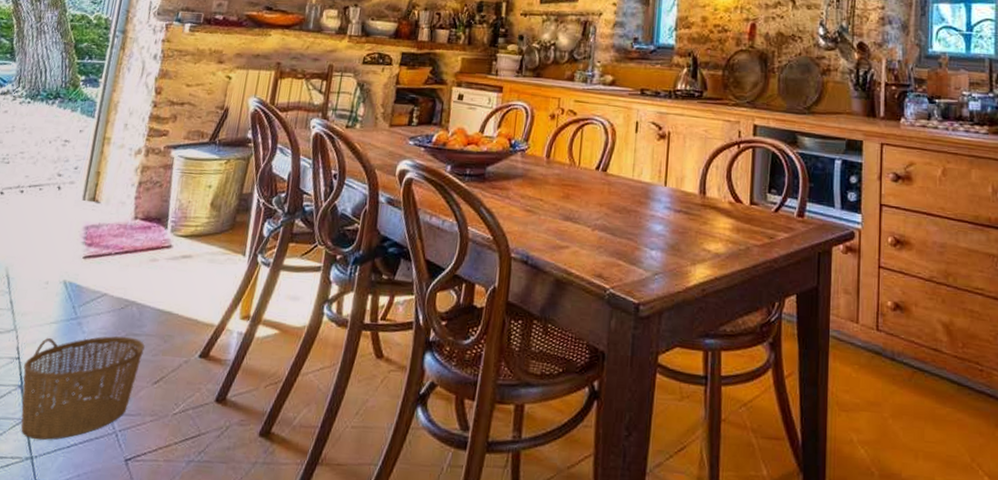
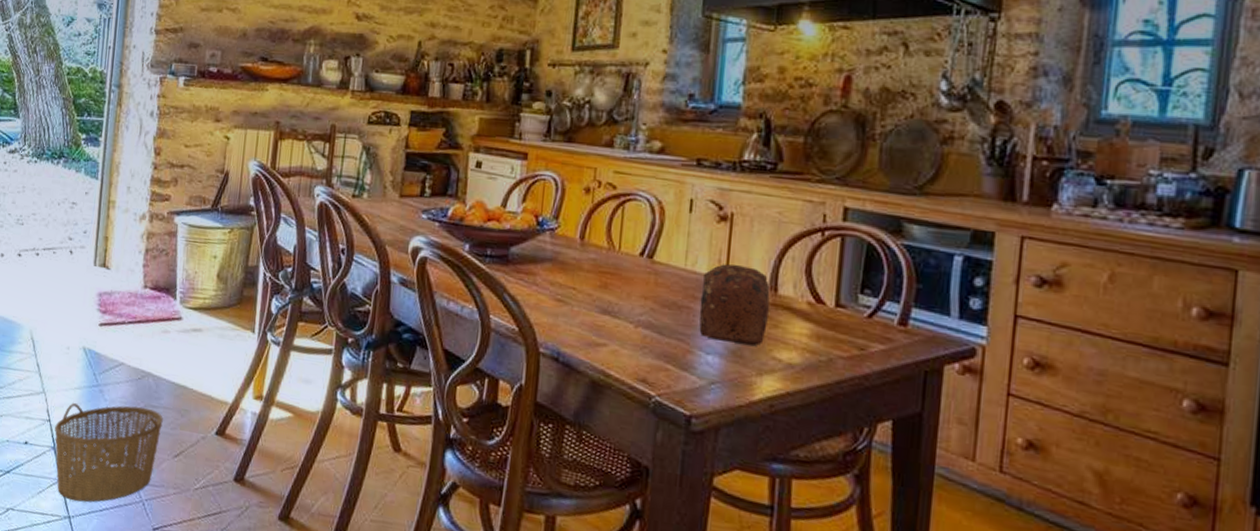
bread loaf: none [644,174,700,240] -> present [699,264,771,346]

